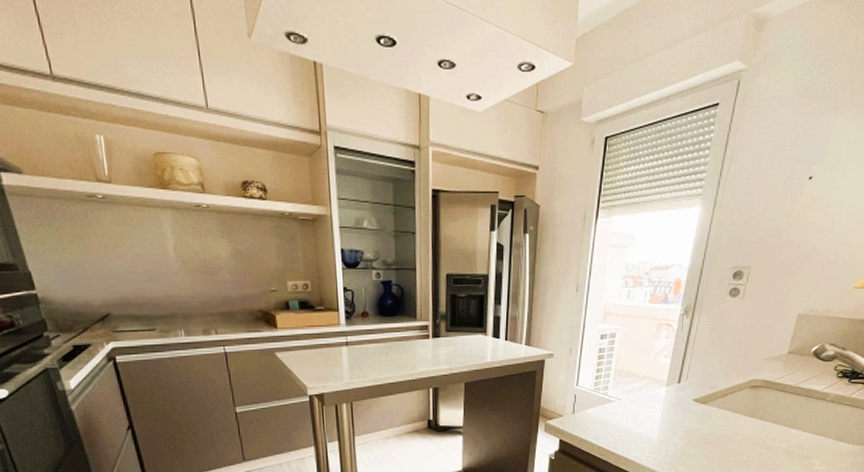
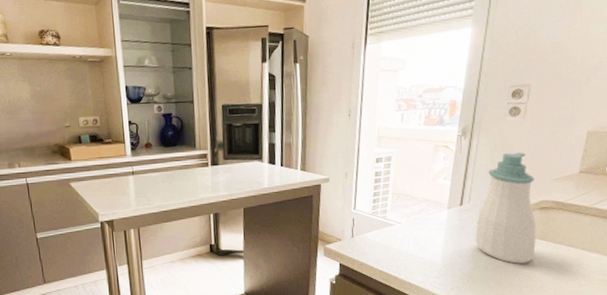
soap bottle: none [689,332,748,439] -> present [475,152,536,264]

